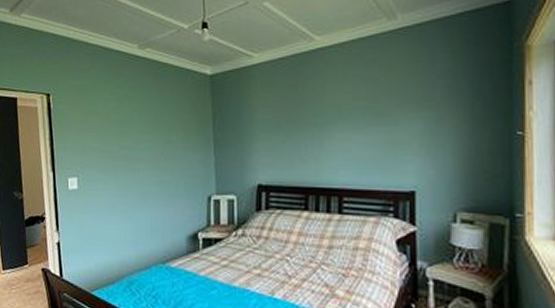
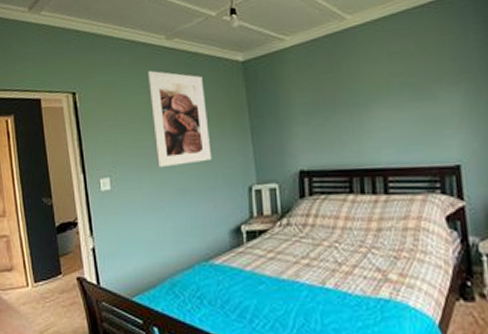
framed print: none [118,77,175,172] -> present [147,70,212,168]

